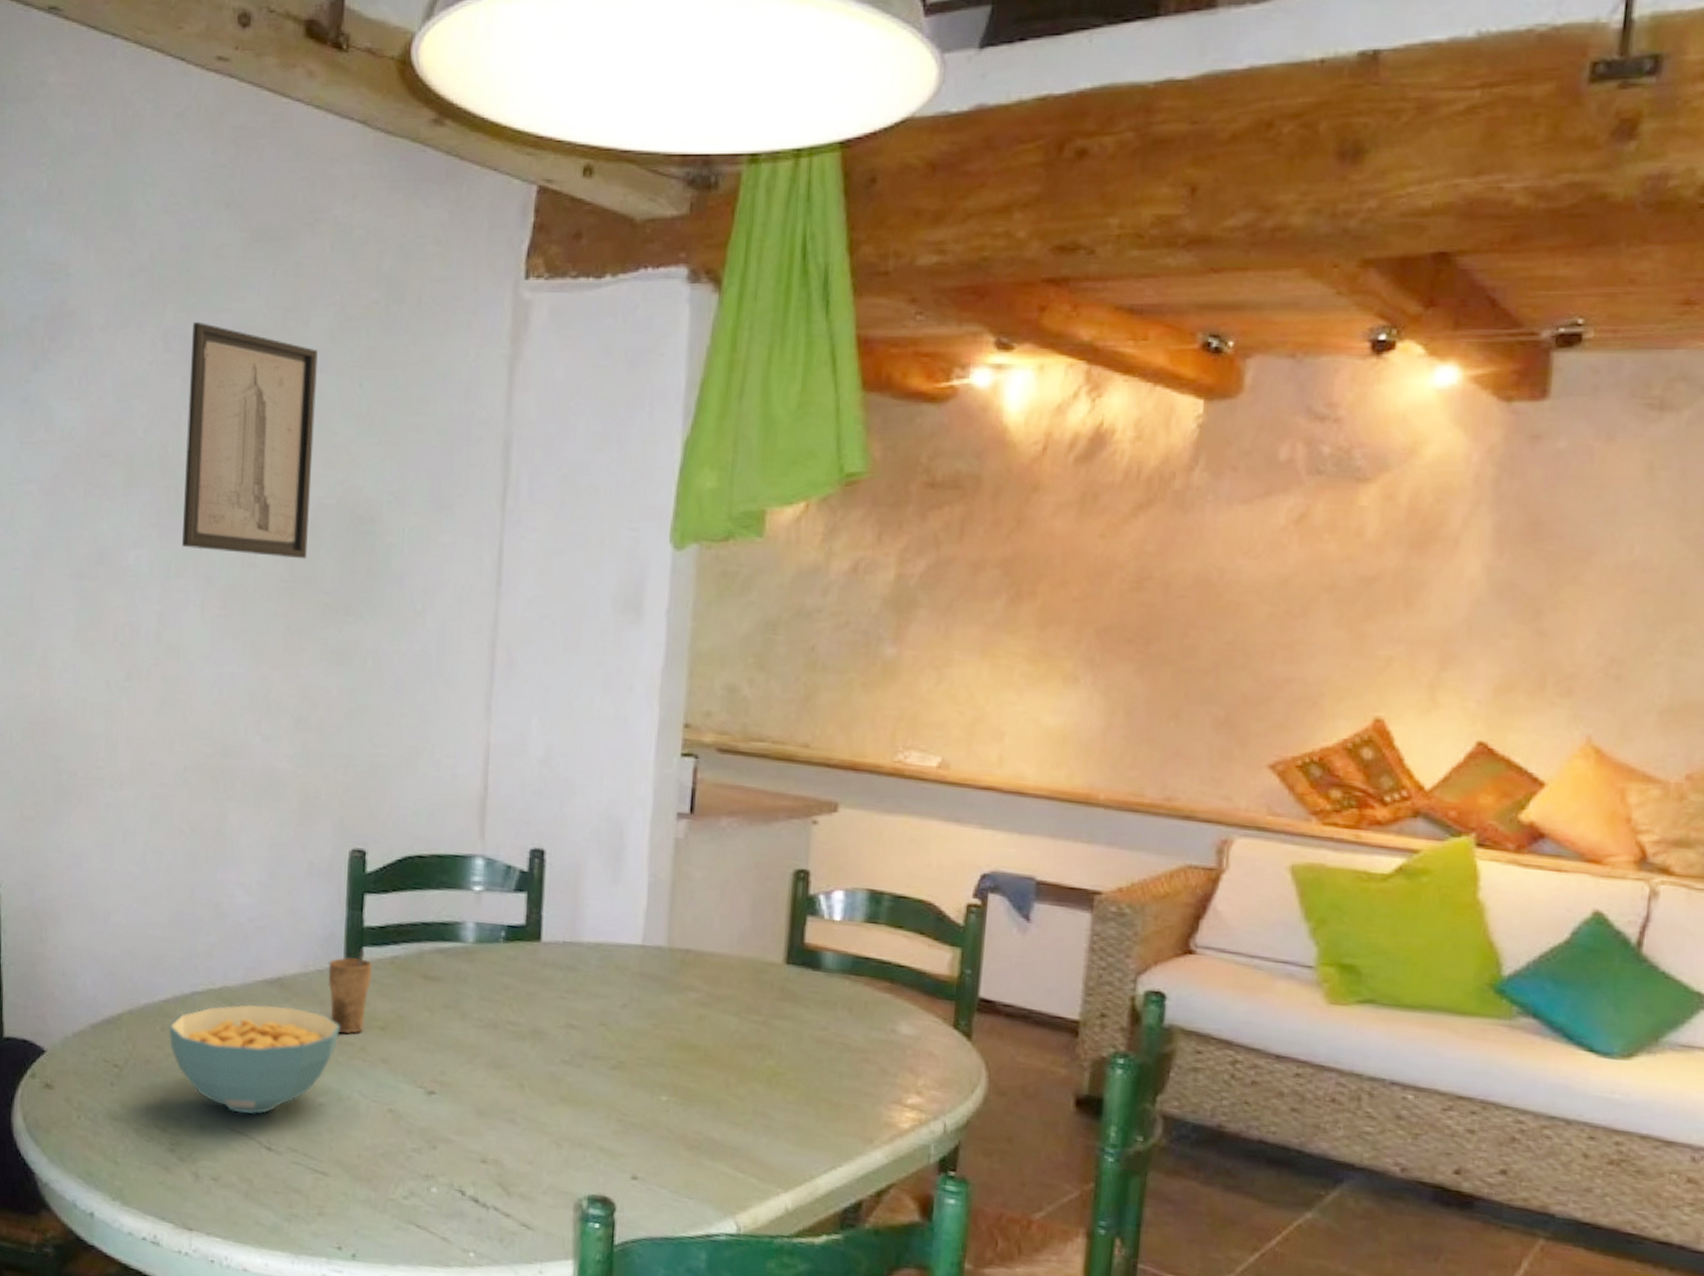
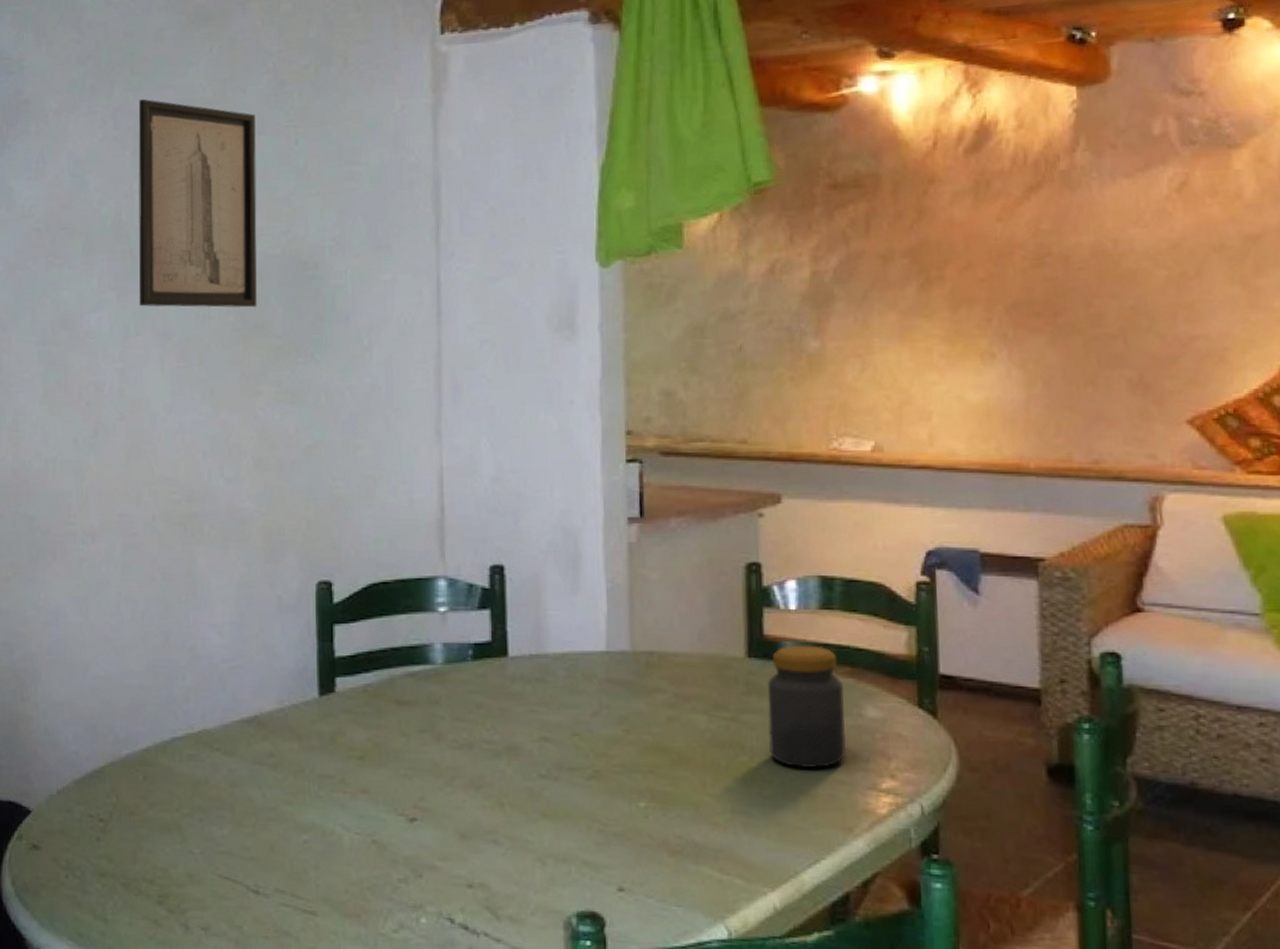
cereal bowl: present [169,1004,340,1114] -> none [151,744,318,858]
cup: present [327,949,373,1034] -> none [303,680,347,766]
jar: none [798,956,880,1079] -> present [767,645,847,769]

